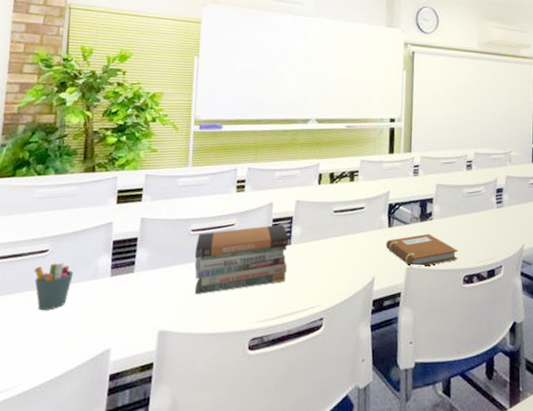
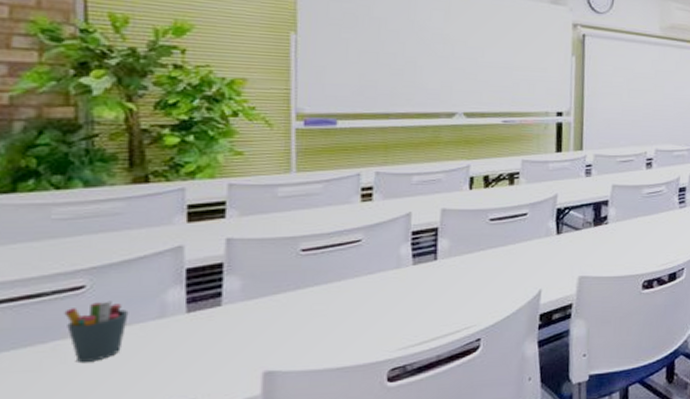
book stack: present [194,224,290,294] -> none [308,237,435,324]
notebook: present [385,233,458,268] -> none [553,239,637,277]

